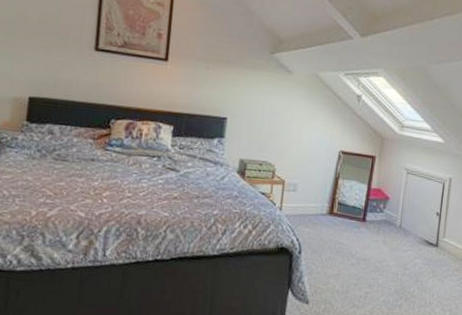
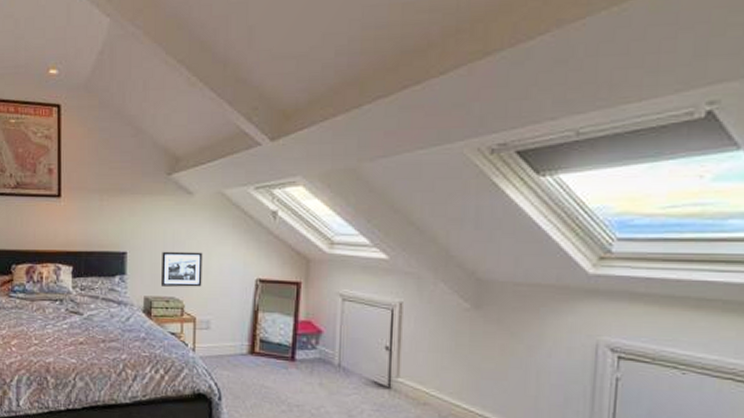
picture frame: none [256,120,296,154] -> present [161,251,203,287]

